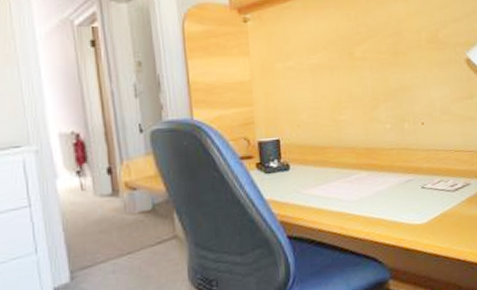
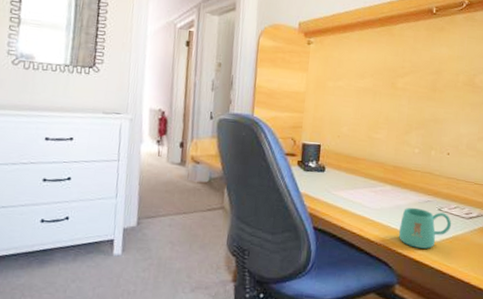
mug: none [383,189,438,235] -> present [399,207,452,249]

